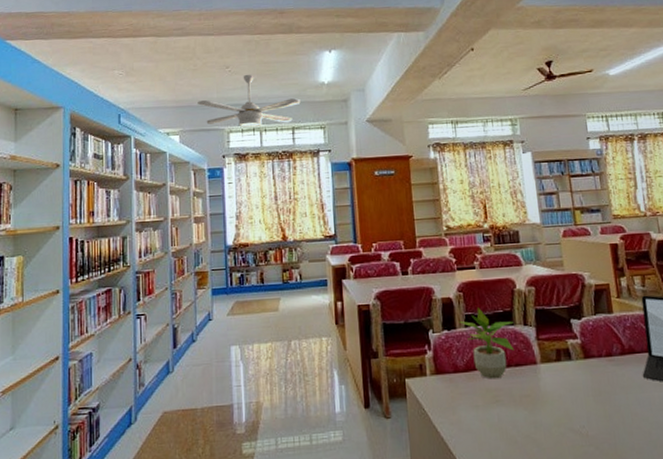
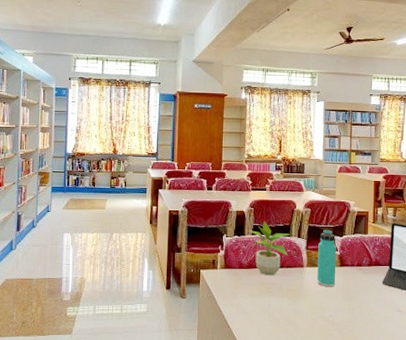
ceiling fan: present [198,75,301,128] -> none [51,10,139,57]
thermos bottle: none [551,311,581,388] -> present [317,229,336,287]

